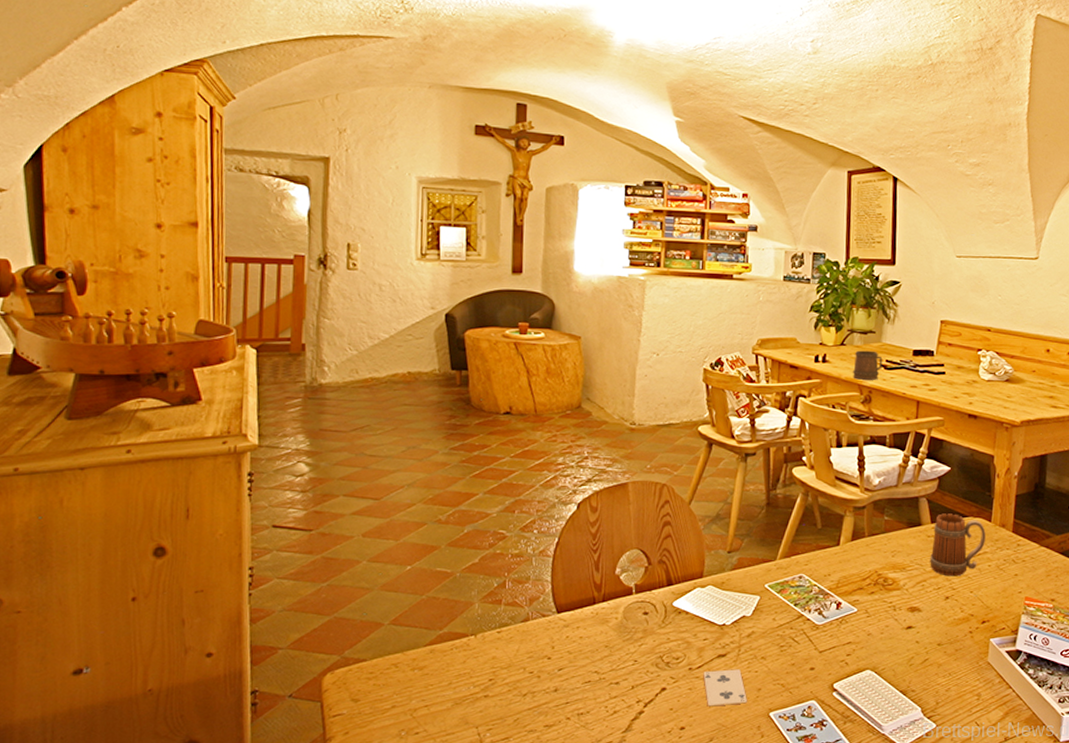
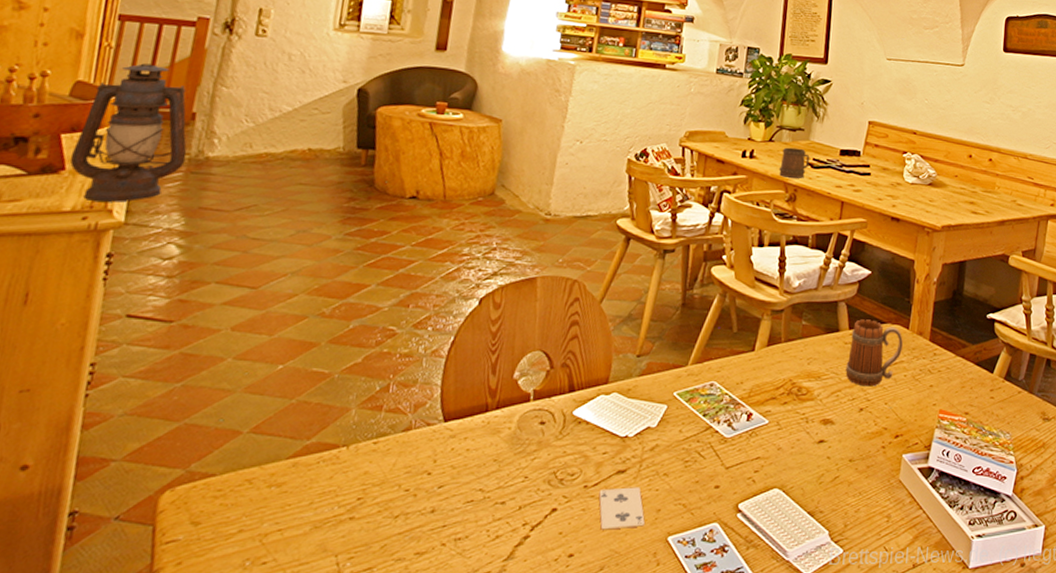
lantern: none [204,301,303,427] -> present [70,63,187,202]

